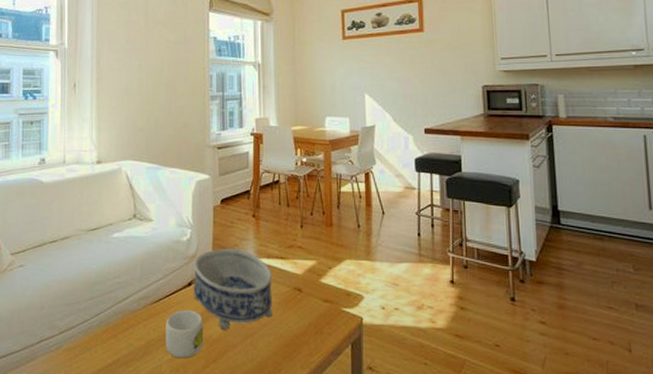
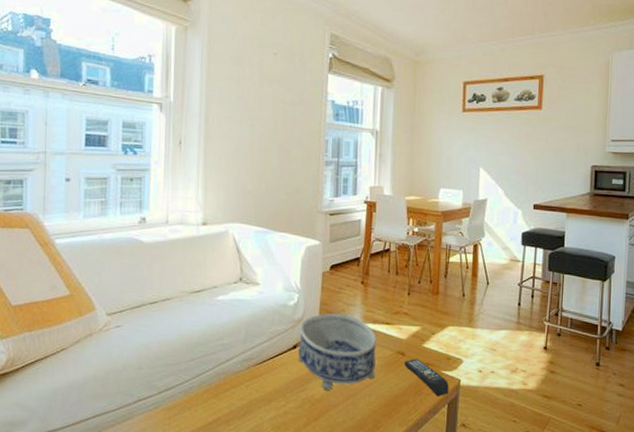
mug: present [166,310,203,359] -> none [268,372,306,417]
remote control: none [301,295,351,337] -> present [404,358,449,397]

